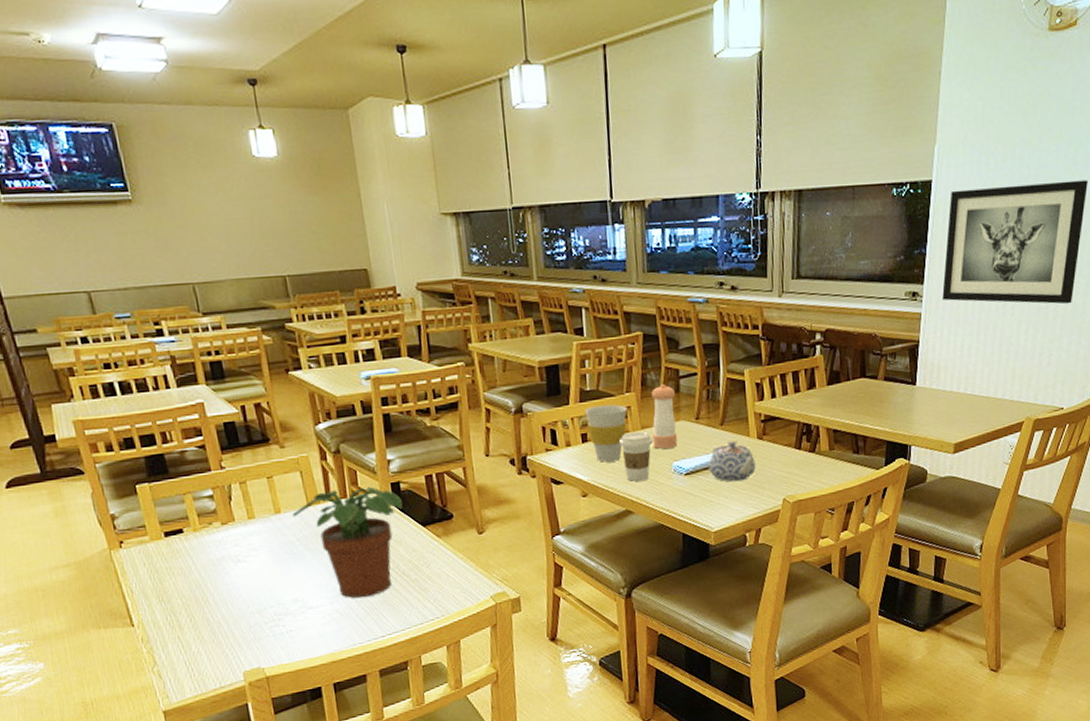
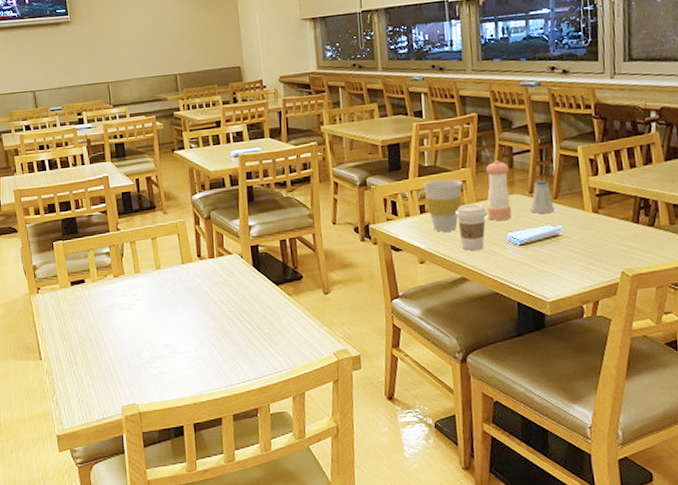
potted plant: present [292,486,403,599] -> none [170,248,260,348]
saltshaker: none [696,405,720,441] -> present [530,180,555,213]
teapot: present [708,441,756,482] -> none [543,214,592,254]

